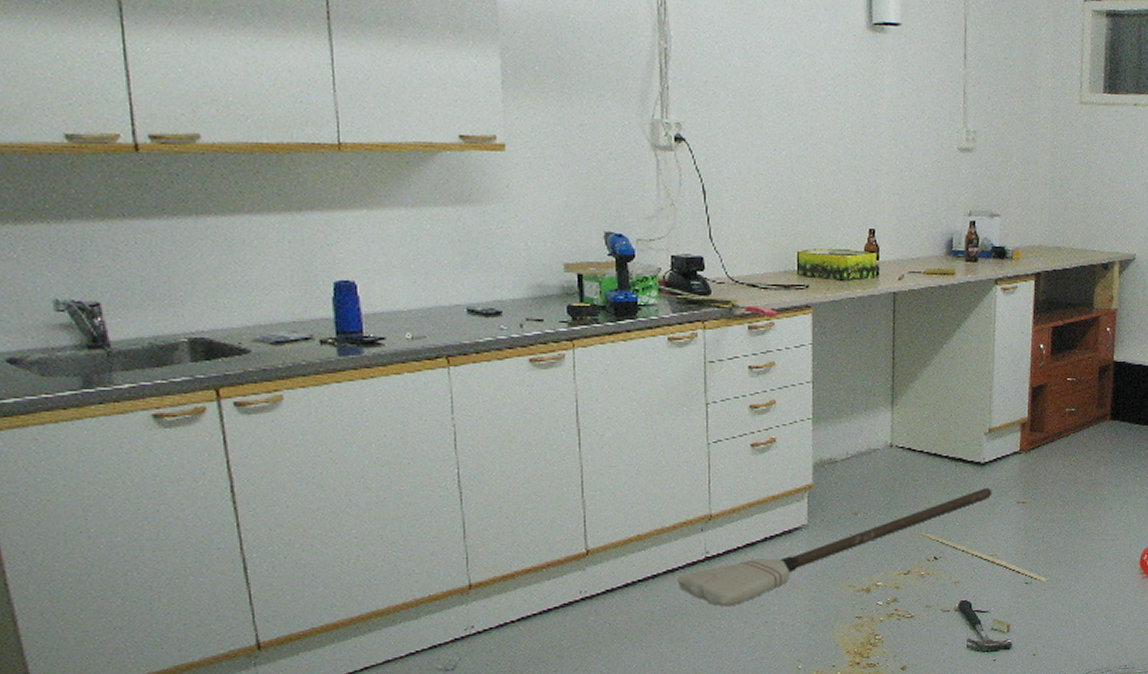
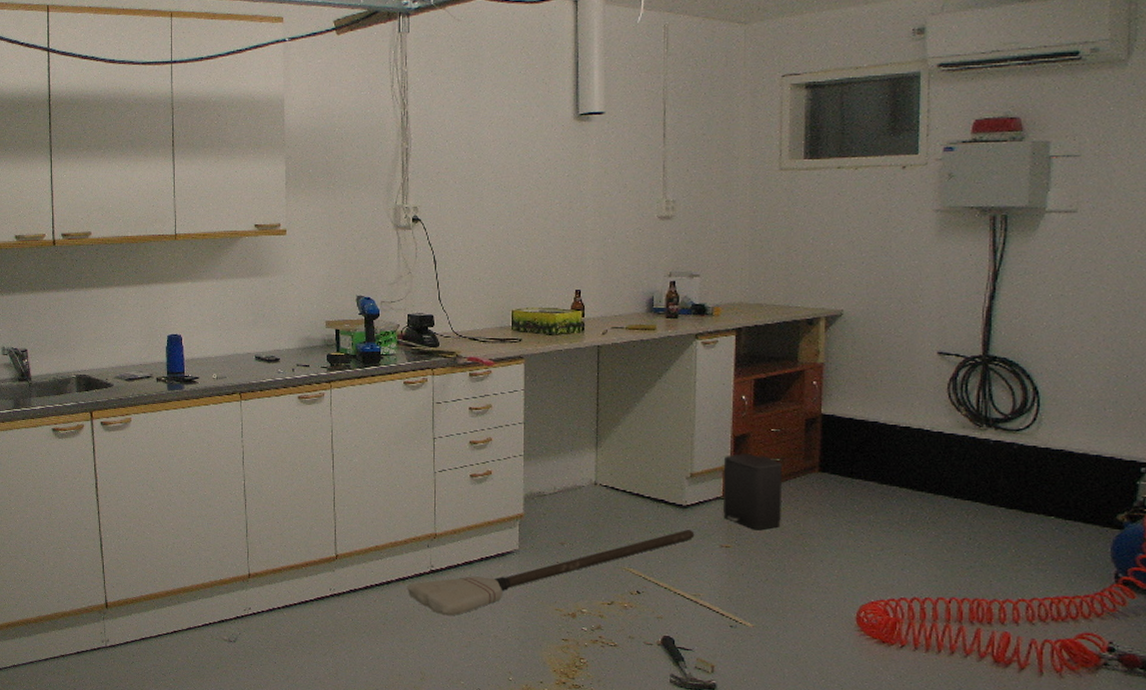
pedal bin: none [1020,405,1077,483] -> present [723,454,782,531]

